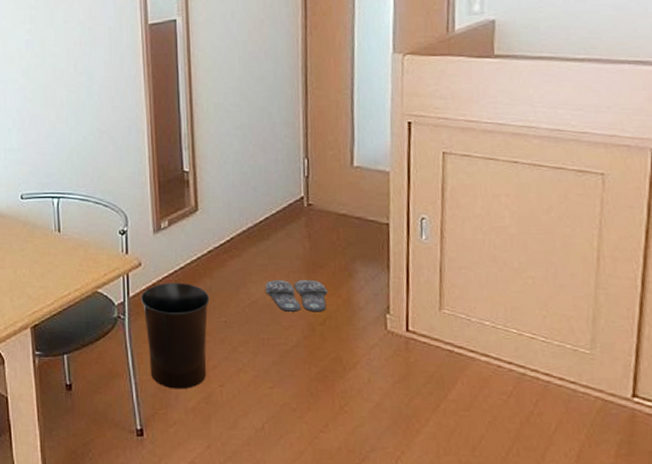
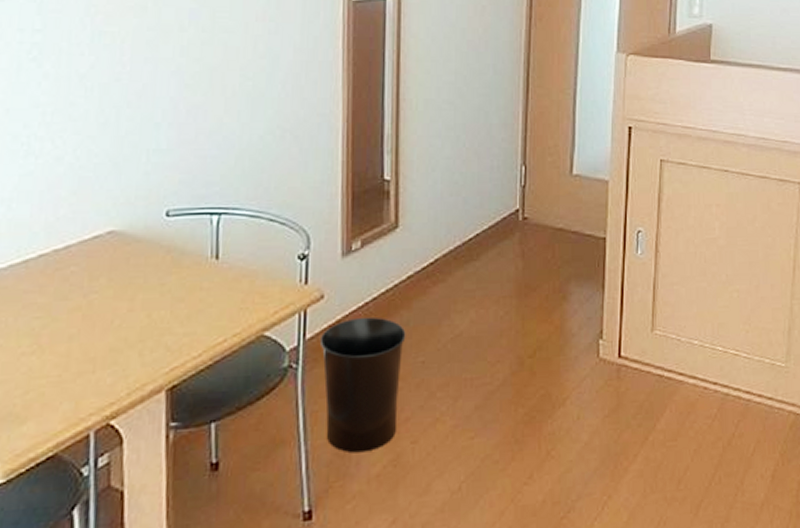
slippers: present [265,279,328,312] -> none [471,305,539,345]

